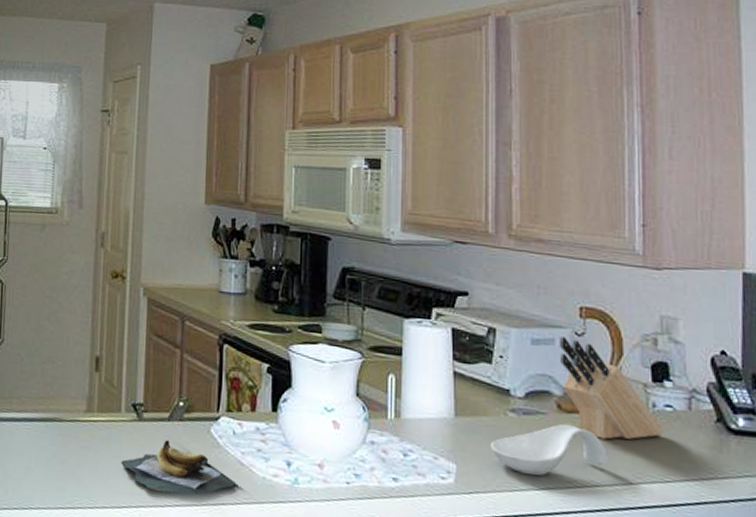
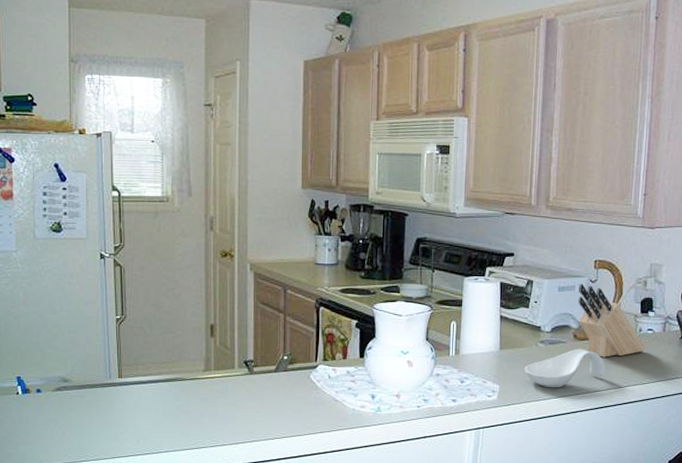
banana bunch: present [121,440,237,496] -> none [237,387,332,428]

